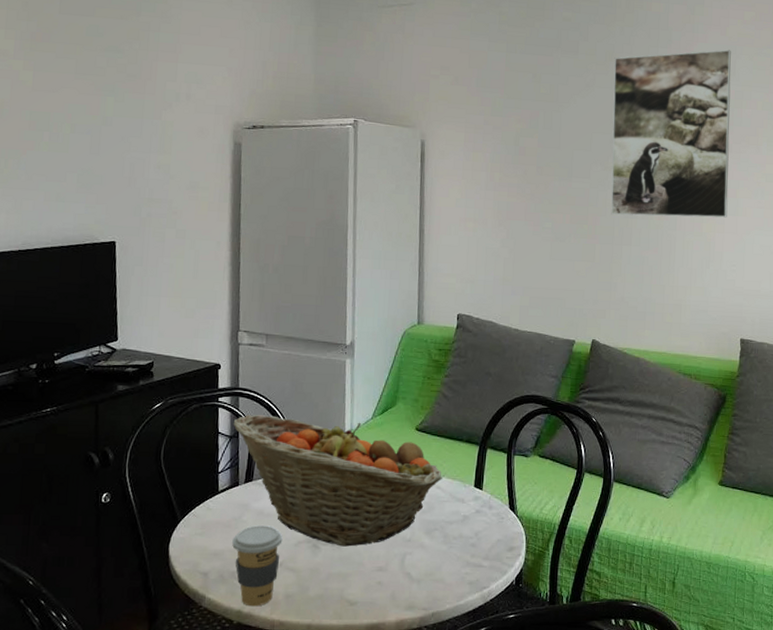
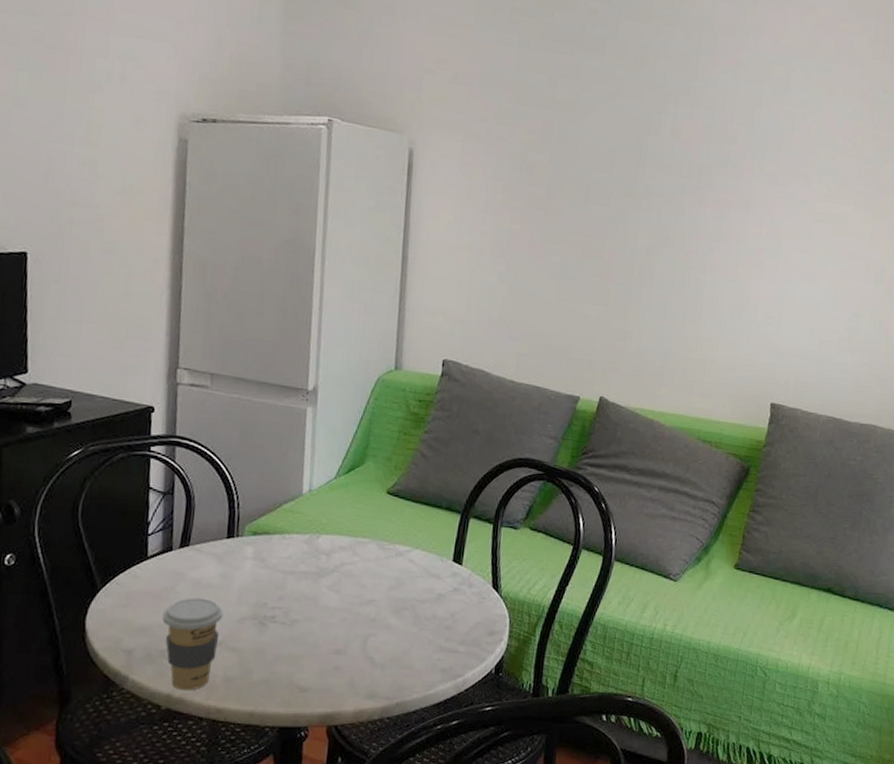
fruit basket: present [233,414,442,547] -> none [167,468,416,625]
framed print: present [611,49,731,218] -> none [631,60,785,262]

